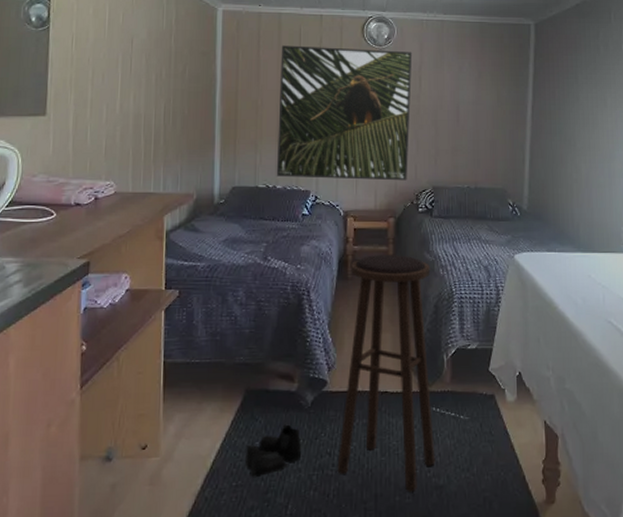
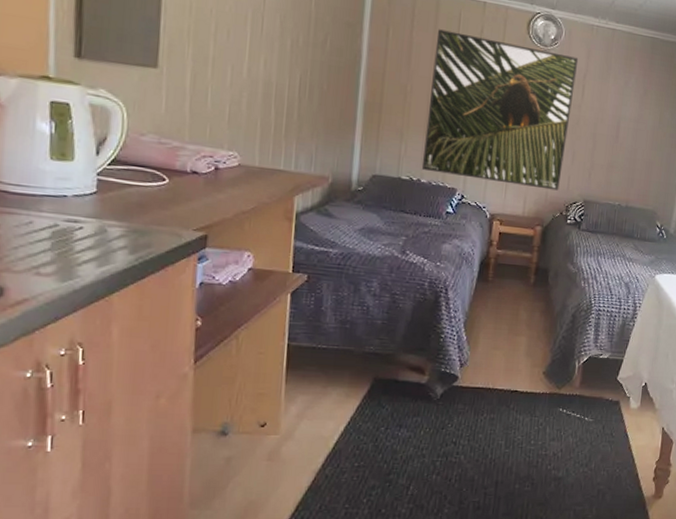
boots: present [246,423,302,478] -> none [369,412,428,460]
stool: present [337,254,436,492] -> none [461,260,573,481]

